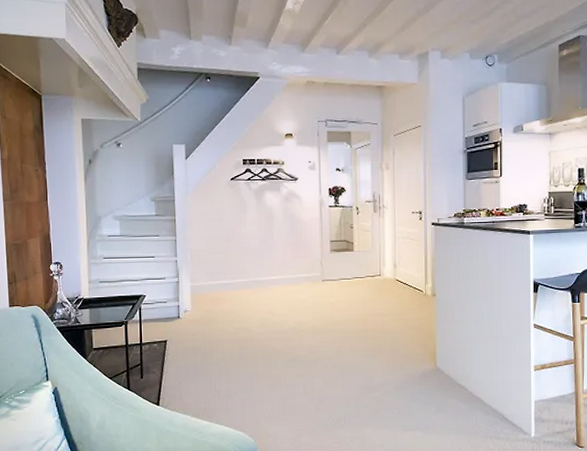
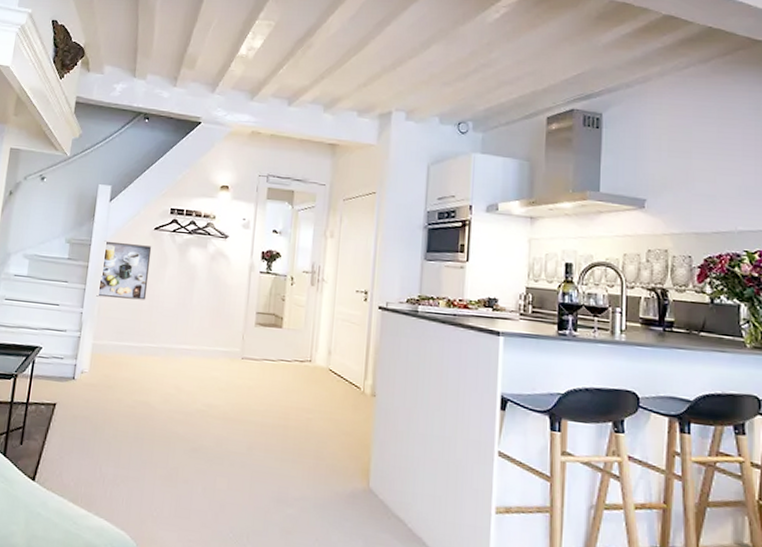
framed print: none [186,195,233,245] -> present [96,240,152,300]

